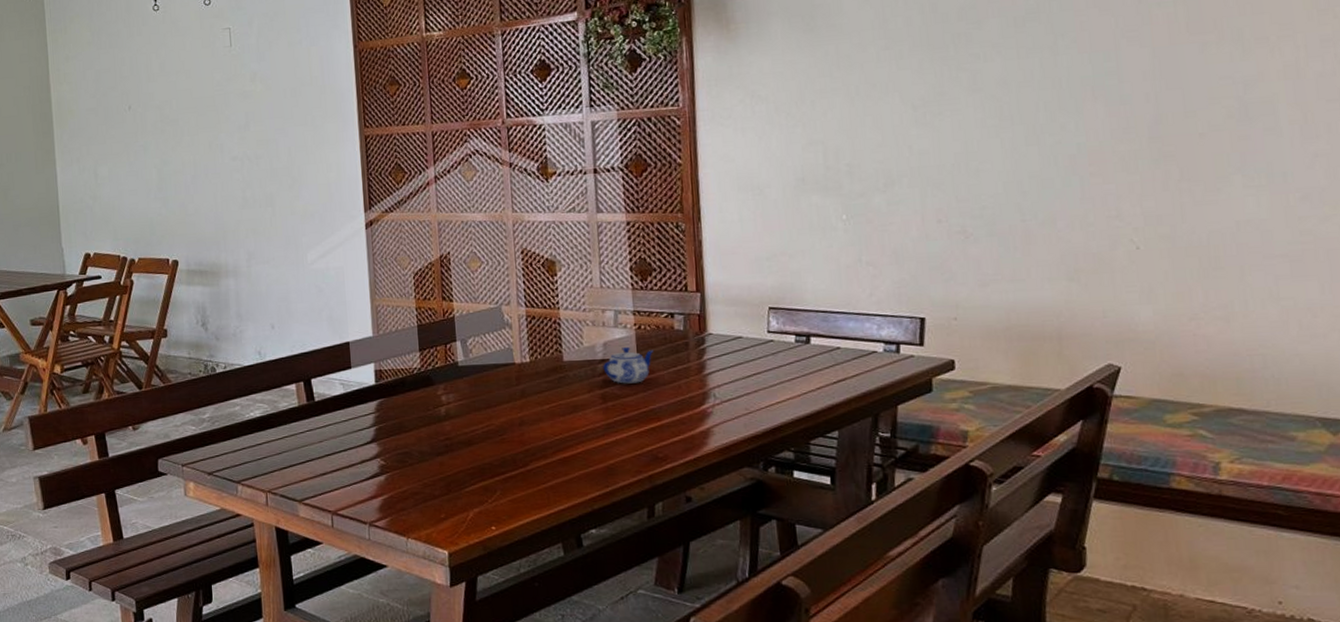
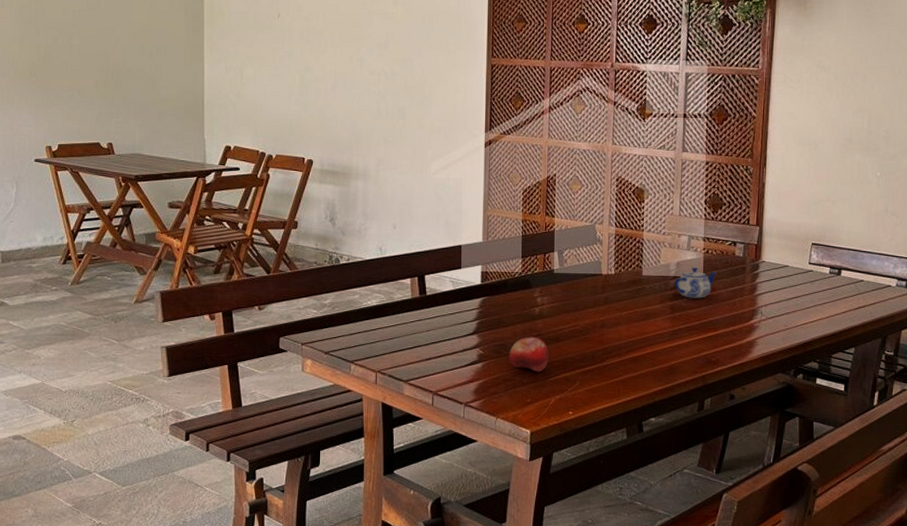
fruit: none [415,441,462,483] -> present [509,336,549,372]

